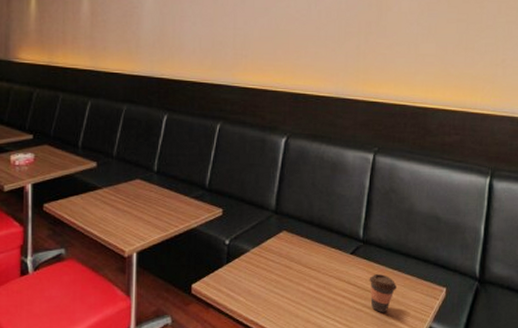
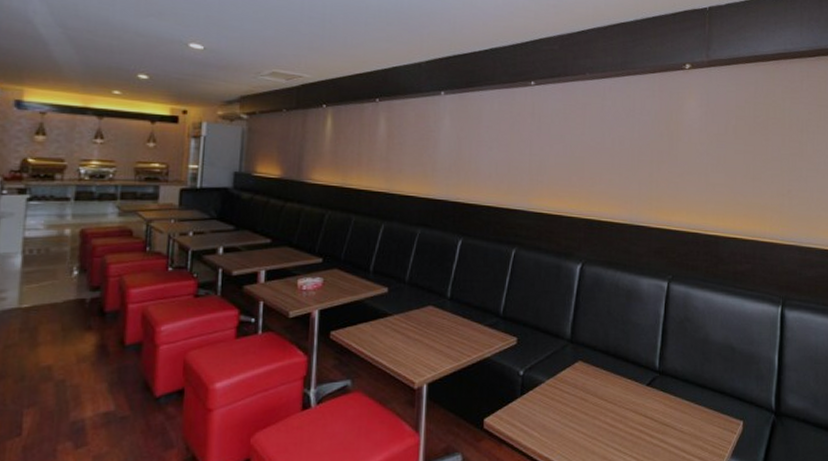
coffee cup: present [369,273,397,313] -> none [666,406,694,449]

